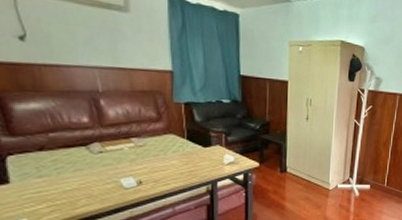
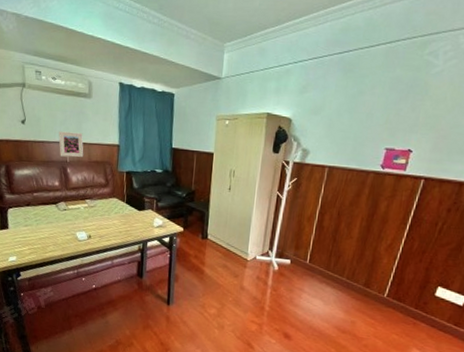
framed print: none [83,52,123,86] -> present [58,131,84,158]

